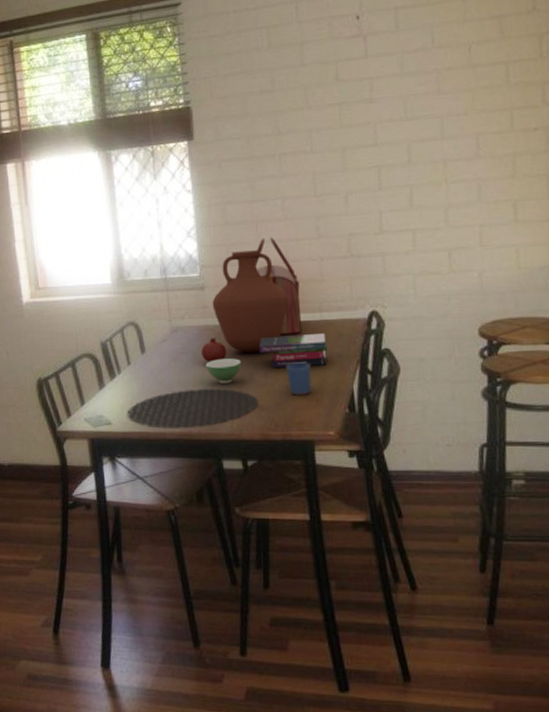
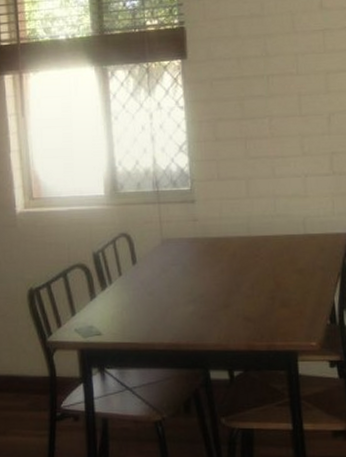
place mat: present [127,388,258,428] -> none [117,299,245,339]
fruit: present [201,338,227,362] -> none [191,250,216,274]
bowl: present [205,358,242,383] -> none [194,270,230,295]
vase: present [212,250,288,353] -> none [202,166,274,265]
handbag: present [254,237,303,336] -> none [243,153,287,249]
books: present [259,333,328,369] -> none [246,247,311,281]
mug: present [285,362,312,395] -> none [271,274,296,307]

